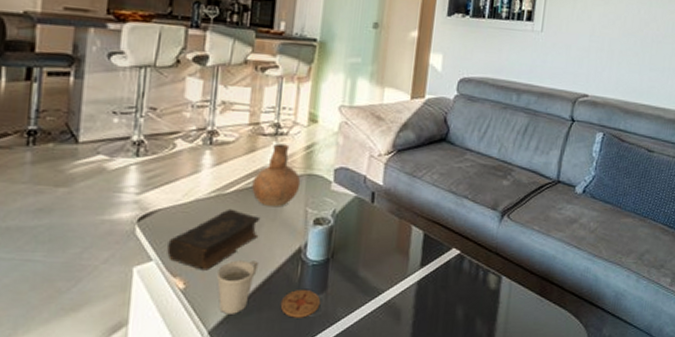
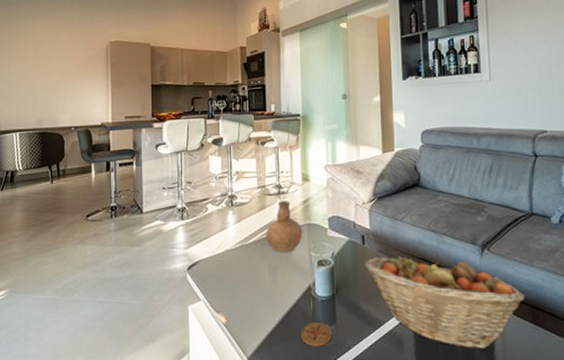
book: present [167,208,261,271] -> none [210,256,276,307]
mug: present [217,260,258,314] -> none [249,298,279,344]
fruit basket: none [370,217,536,321] -> present [364,256,525,349]

